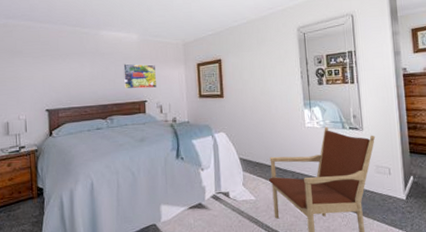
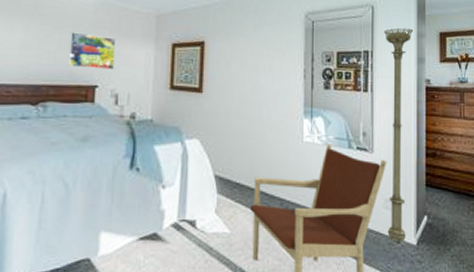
floor lamp: none [364,29,396,198] -> present [384,28,413,242]

